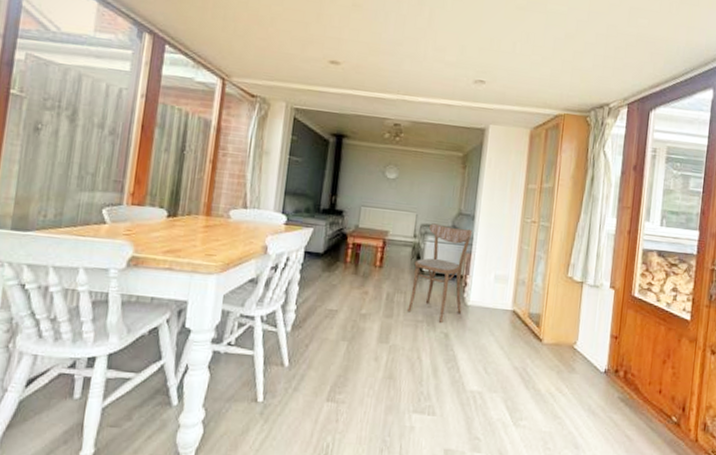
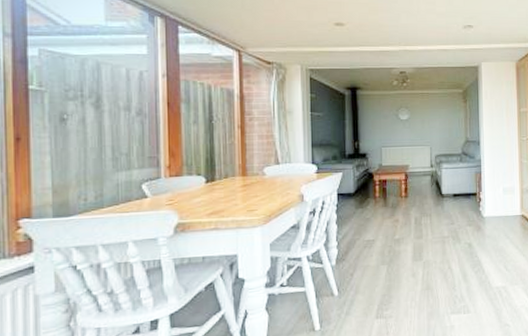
dining chair: present [407,223,473,324] -> none [434,152,480,236]

